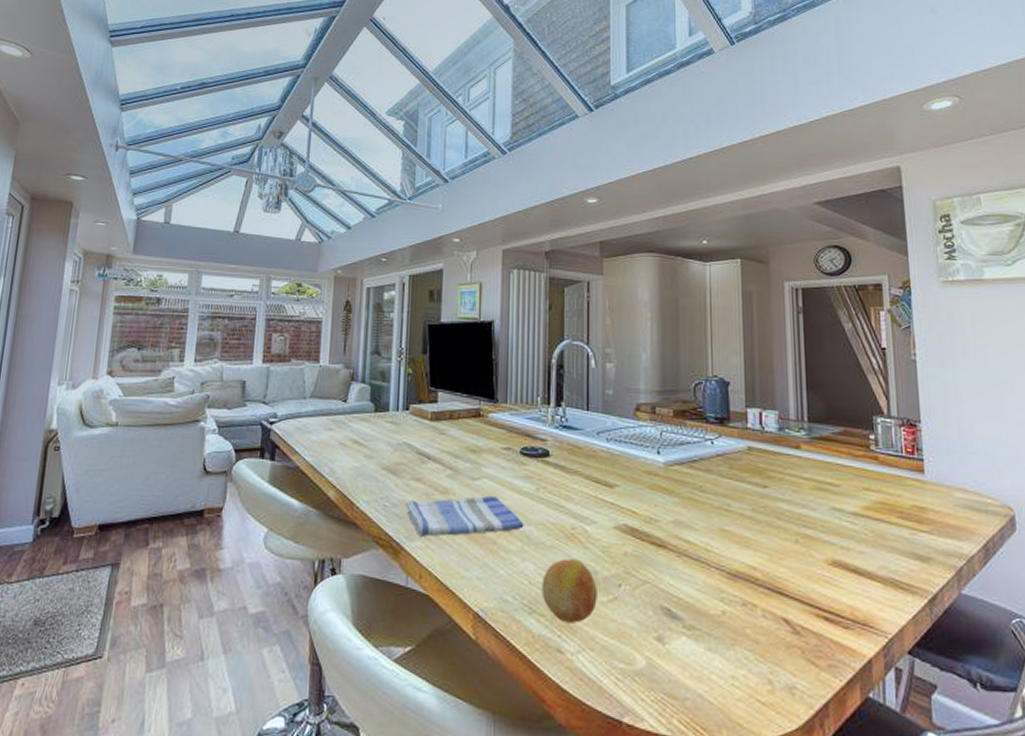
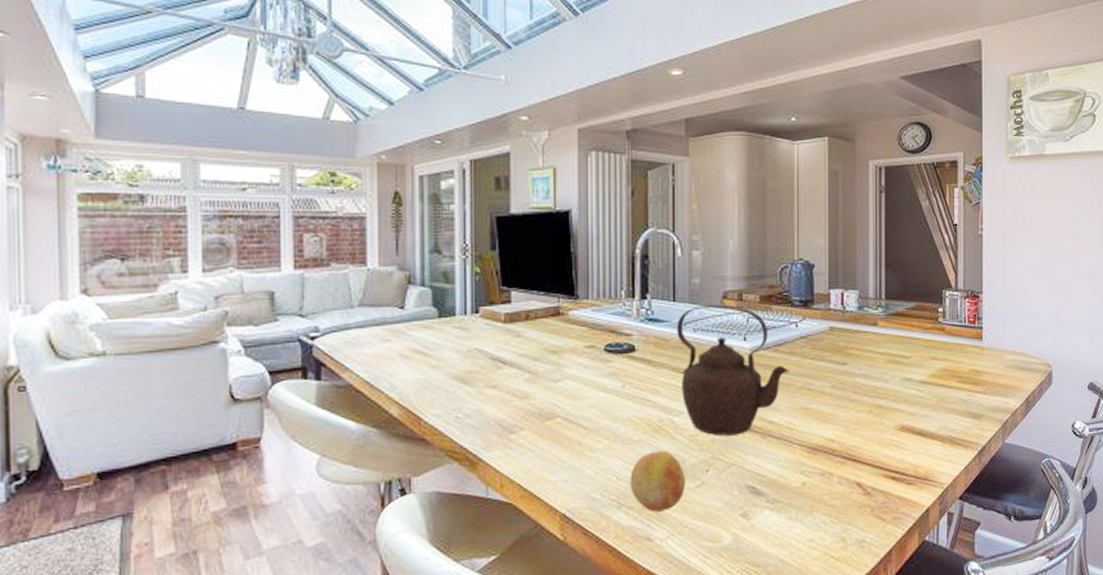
dish towel: present [404,495,524,537] -> none [479,396,611,445]
teapot: none [590,415,705,551] -> present [677,304,789,436]

